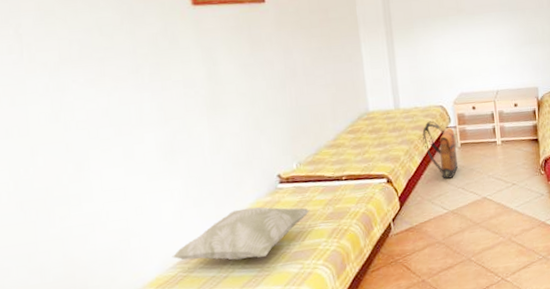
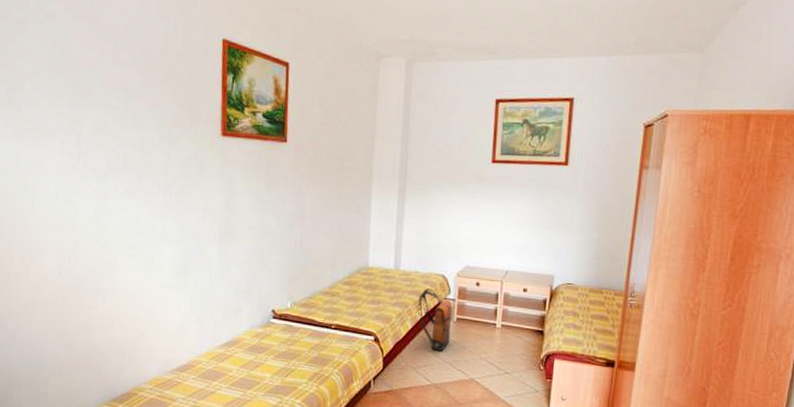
decorative pillow: present [172,206,310,261] -> none [171,333,297,384]

